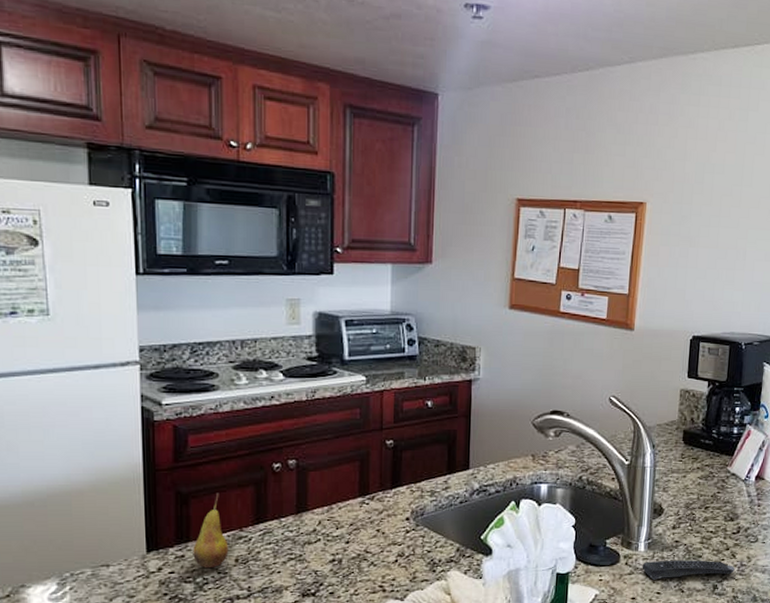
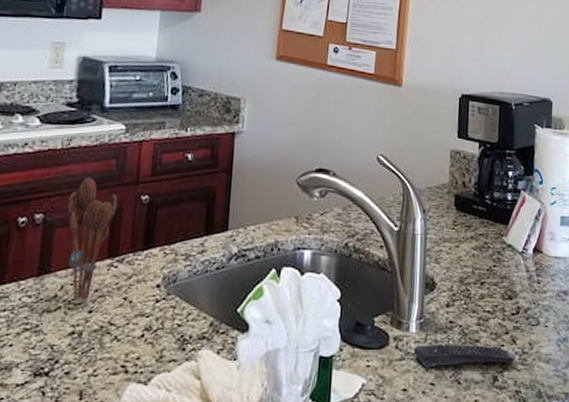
utensil holder: none [318,425,365,536] -> present [67,177,118,304]

